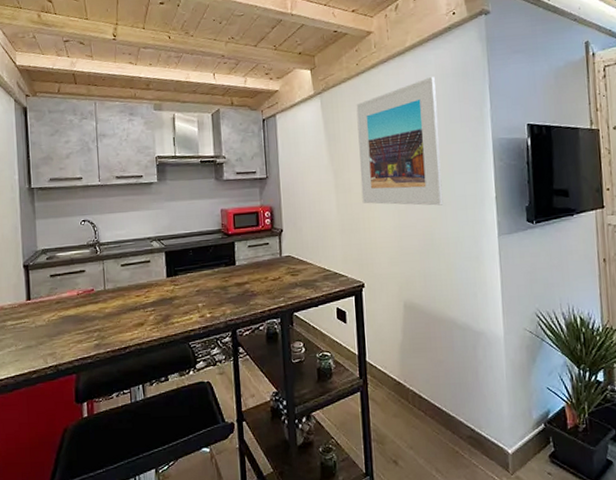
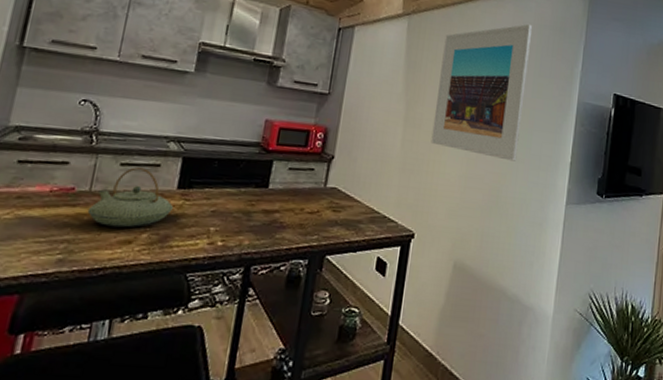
teapot: none [106,265,167,315] -> present [87,167,173,228]

